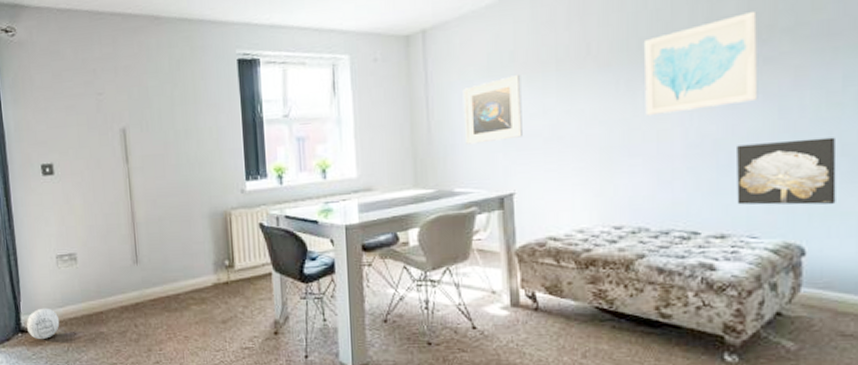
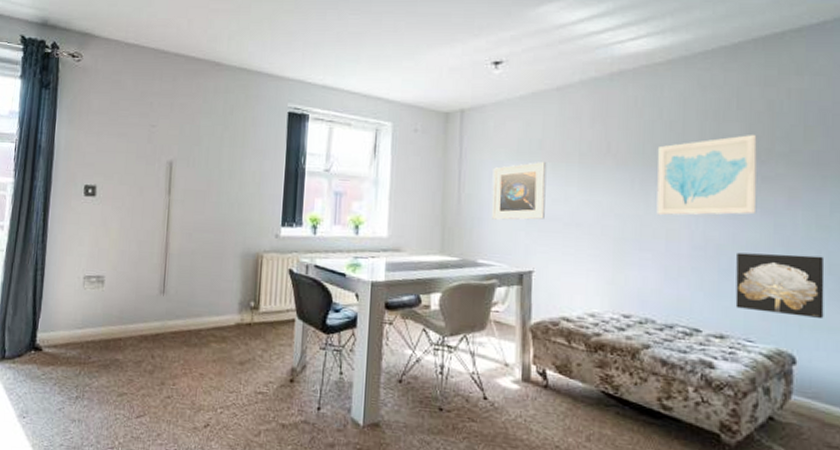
ball: present [26,308,60,340] -> none [41,327,76,360]

